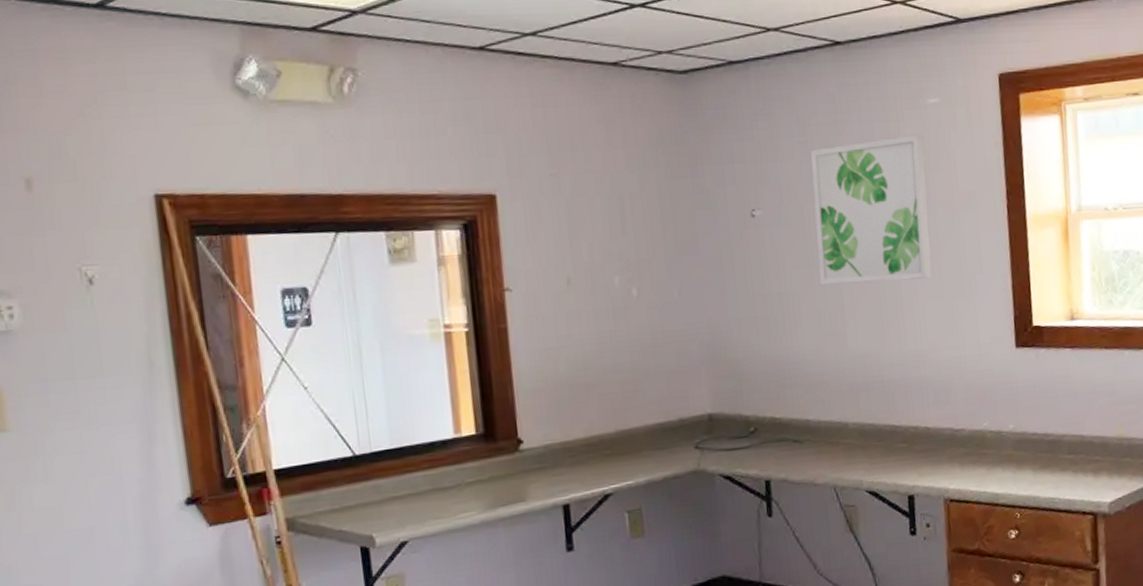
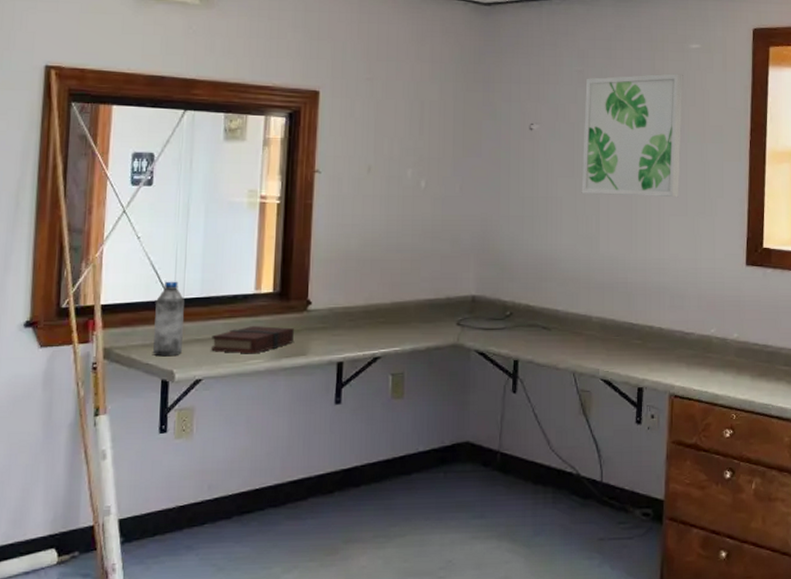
water bottle: none [338,433,379,521] -> present [153,281,185,357]
book: none [412,471,508,509] -> present [211,326,294,354]

